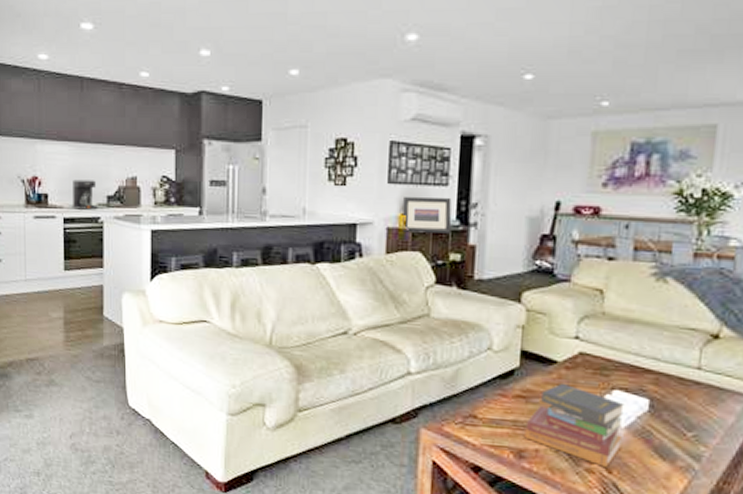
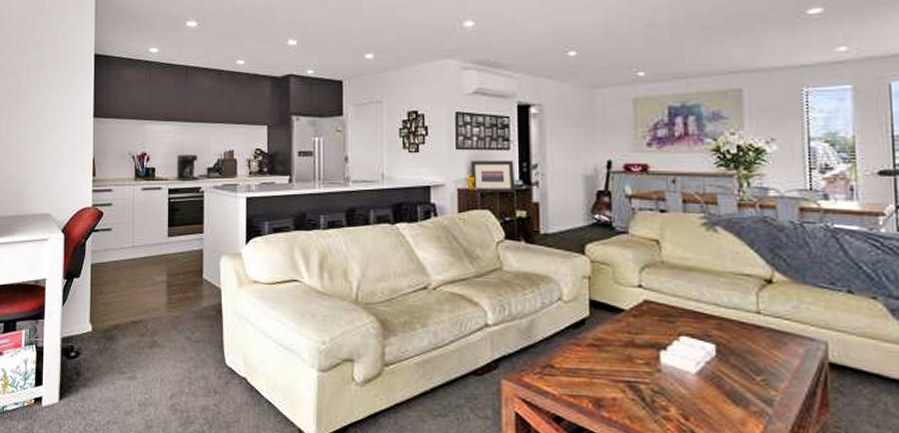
books: present [524,383,624,469] -> none [601,330,696,416]

